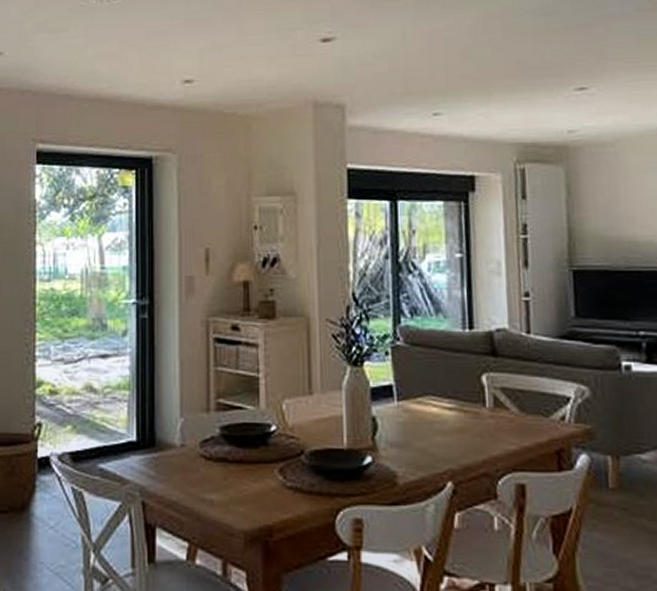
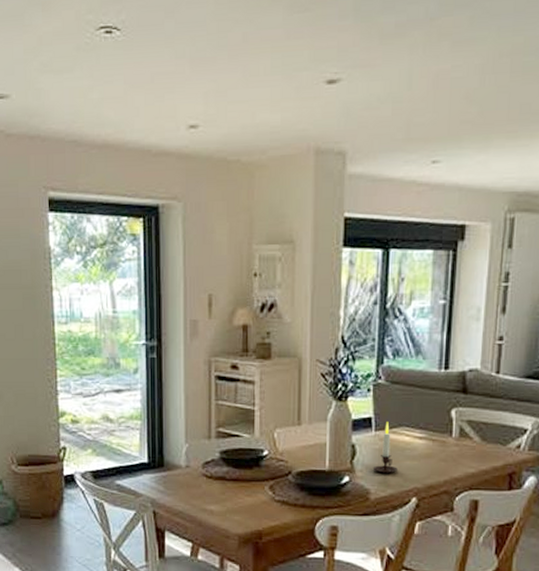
candle: none [398,390,427,451] -> present [372,422,398,473]

